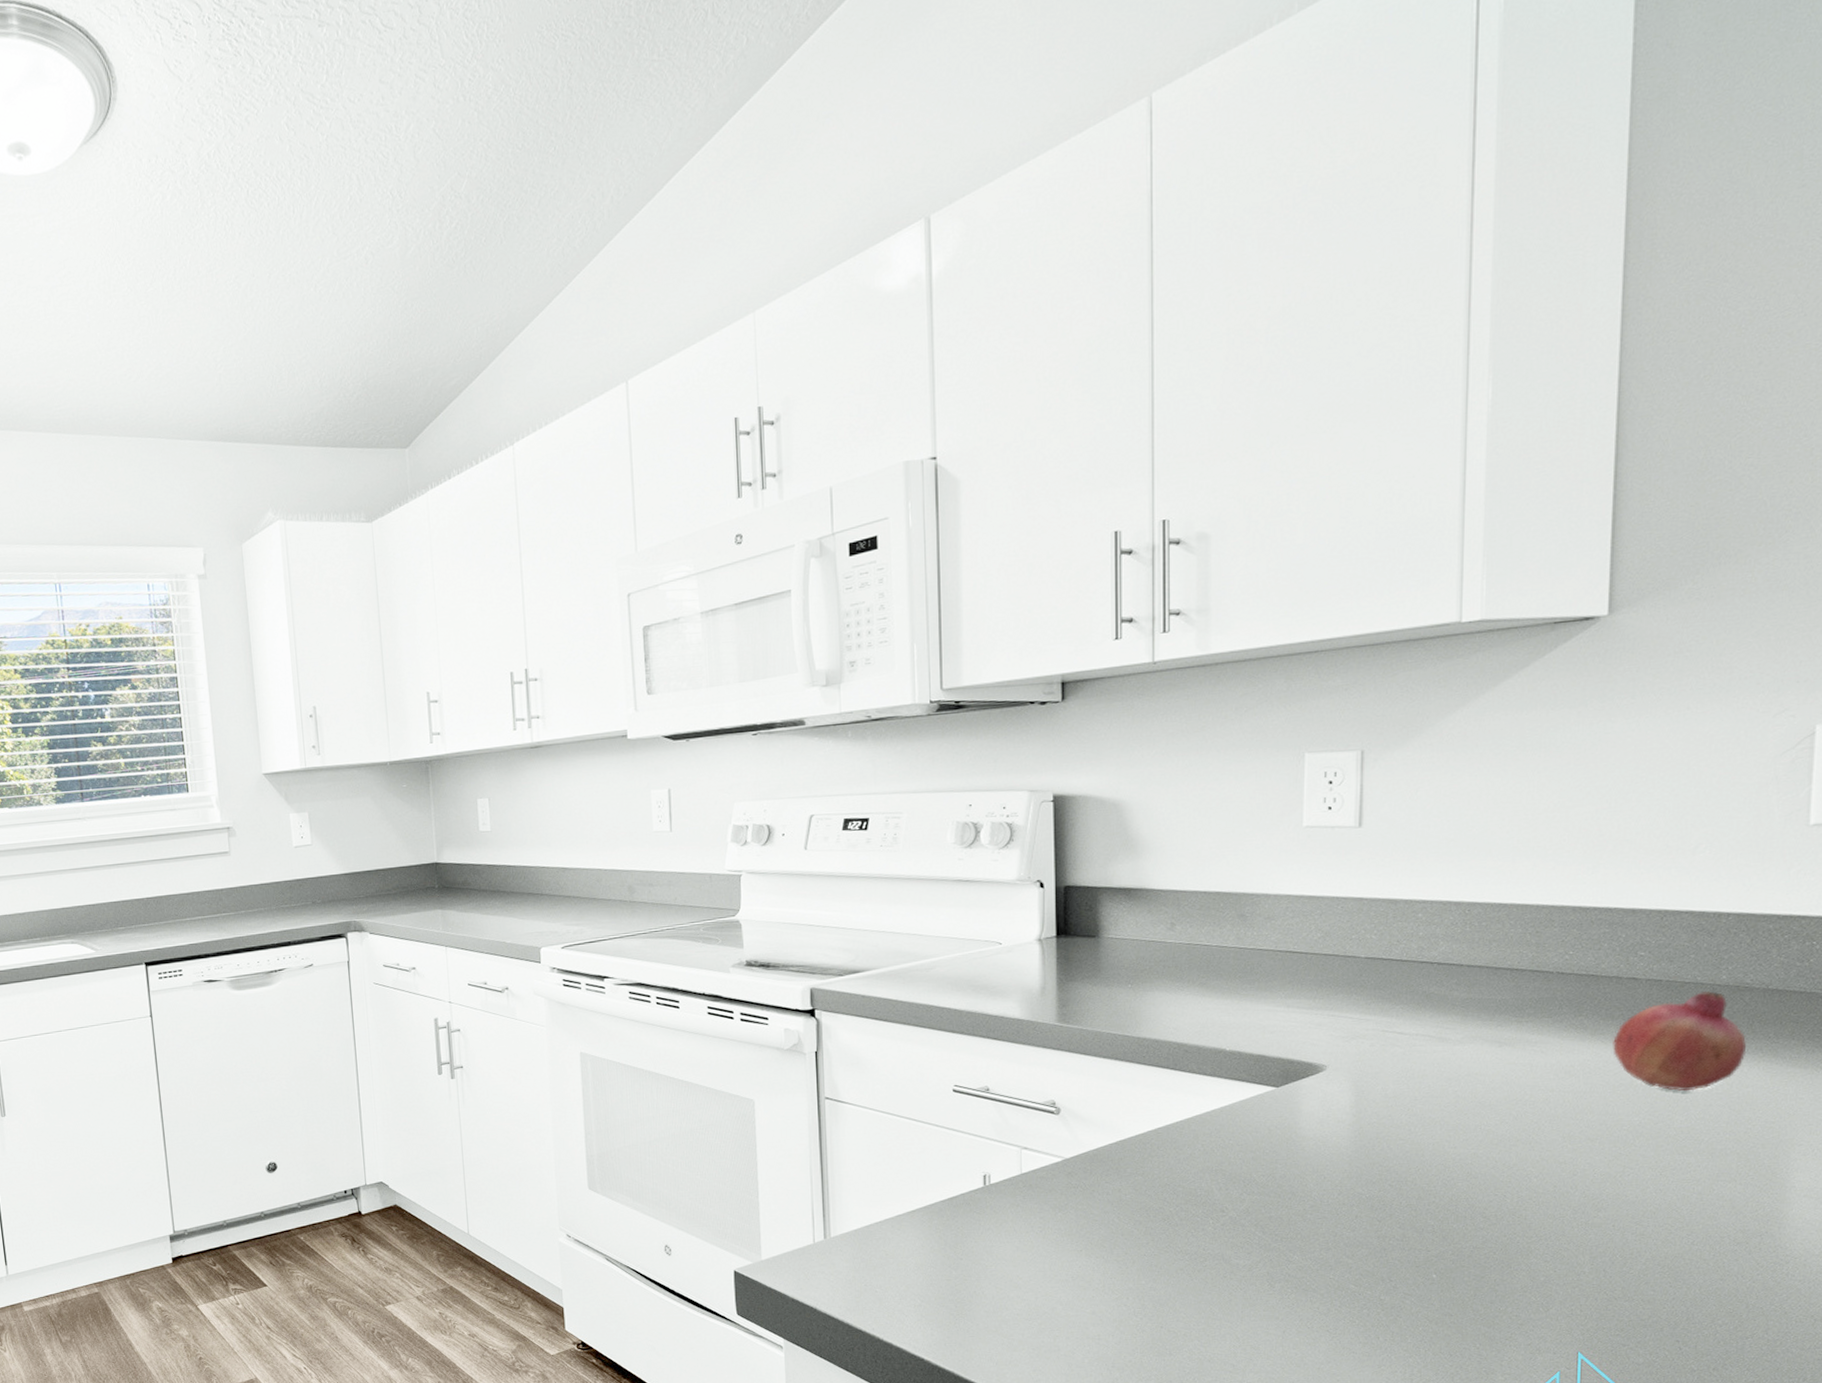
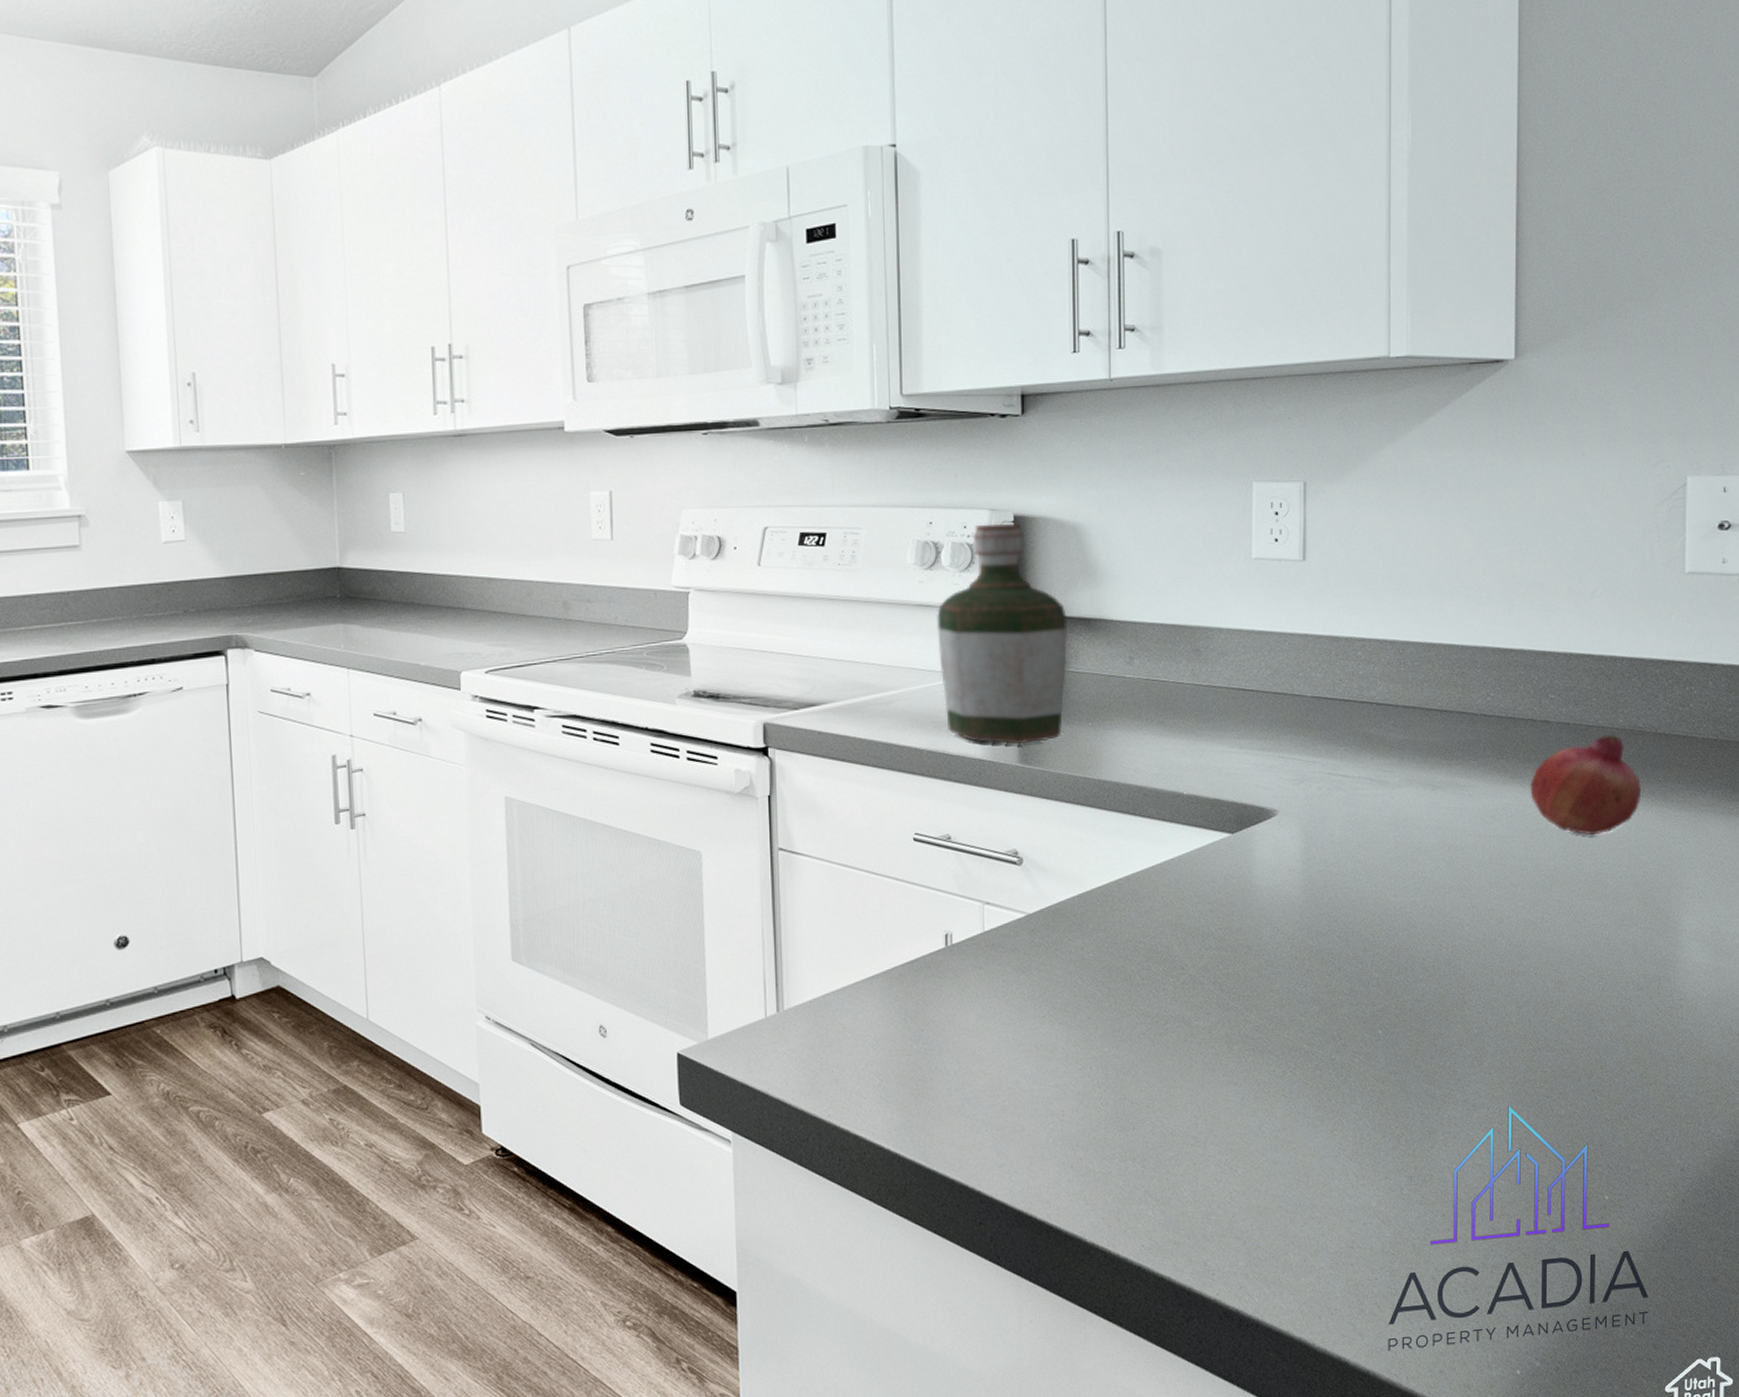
bottle: none [976,801,1107,1005] -> present [937,522,1067,744]

